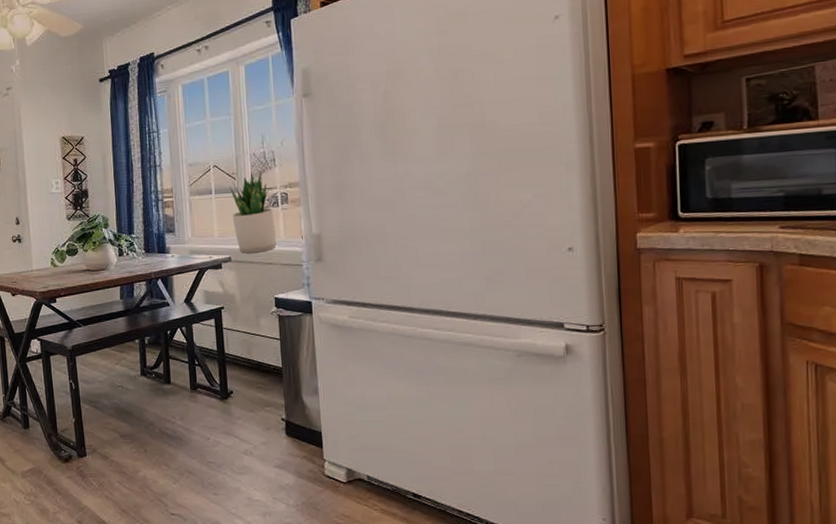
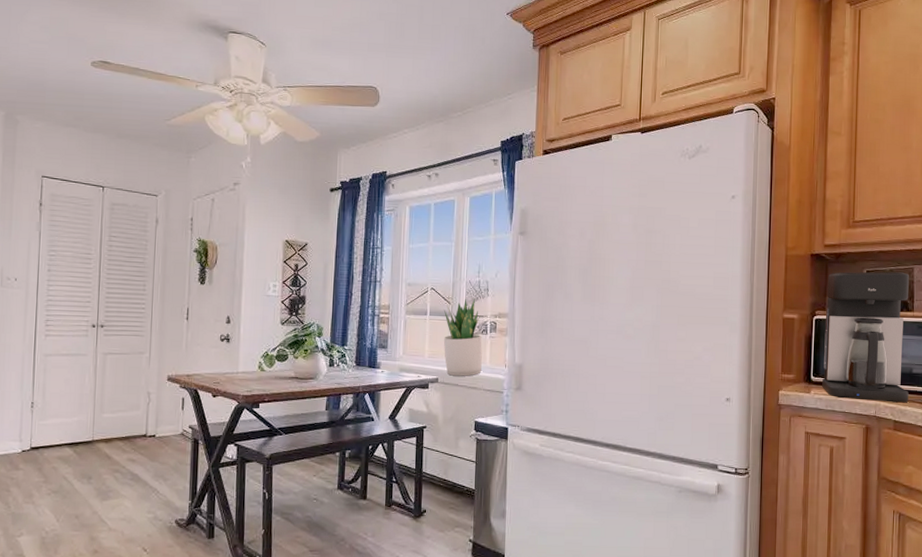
coffee maker: none [691,73,819,235] -> present [822,271,910,403]

